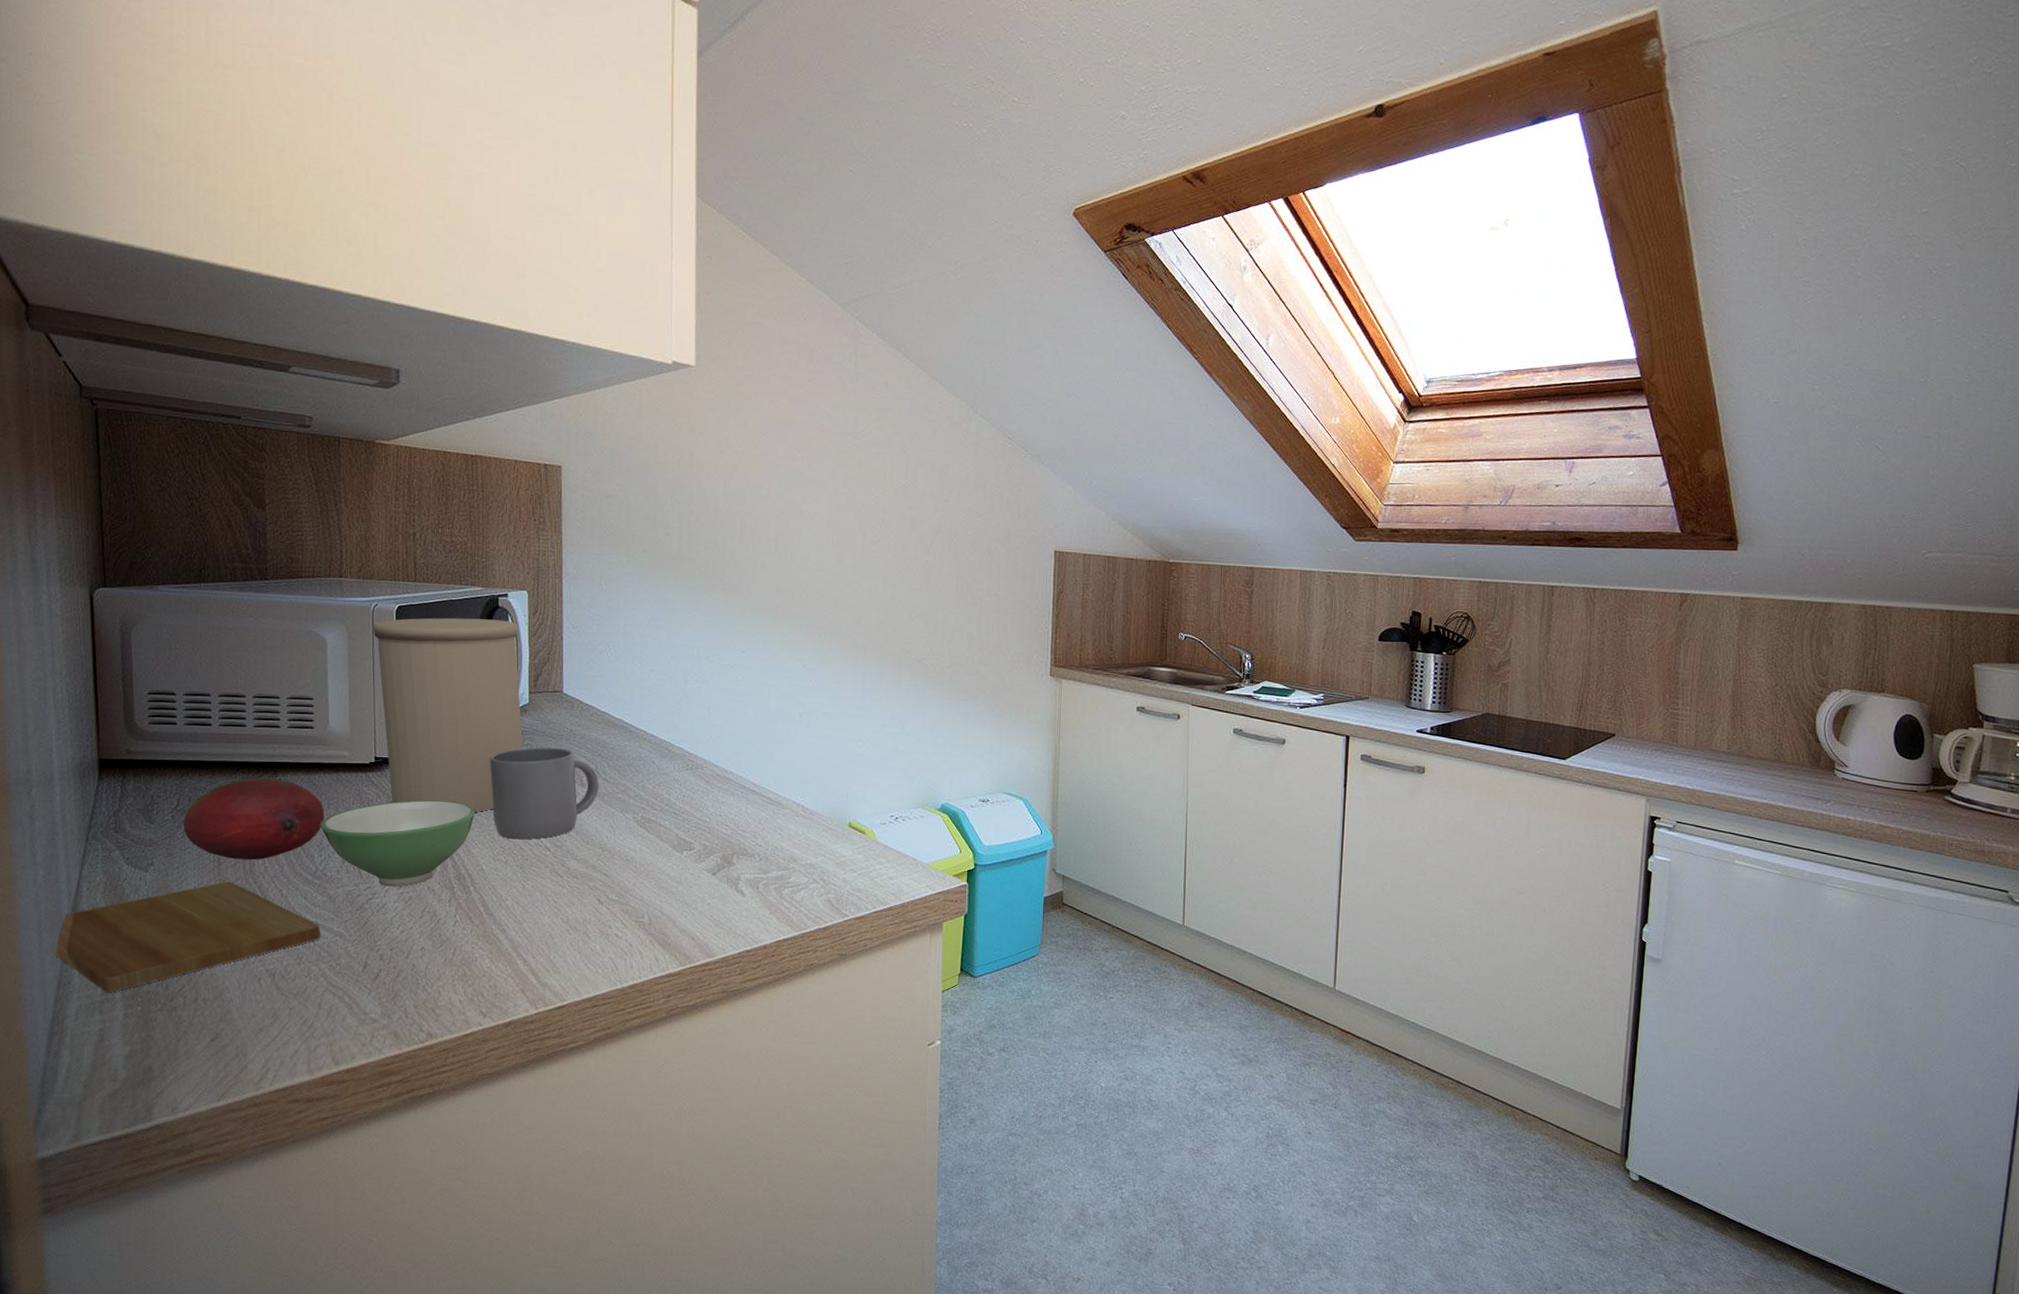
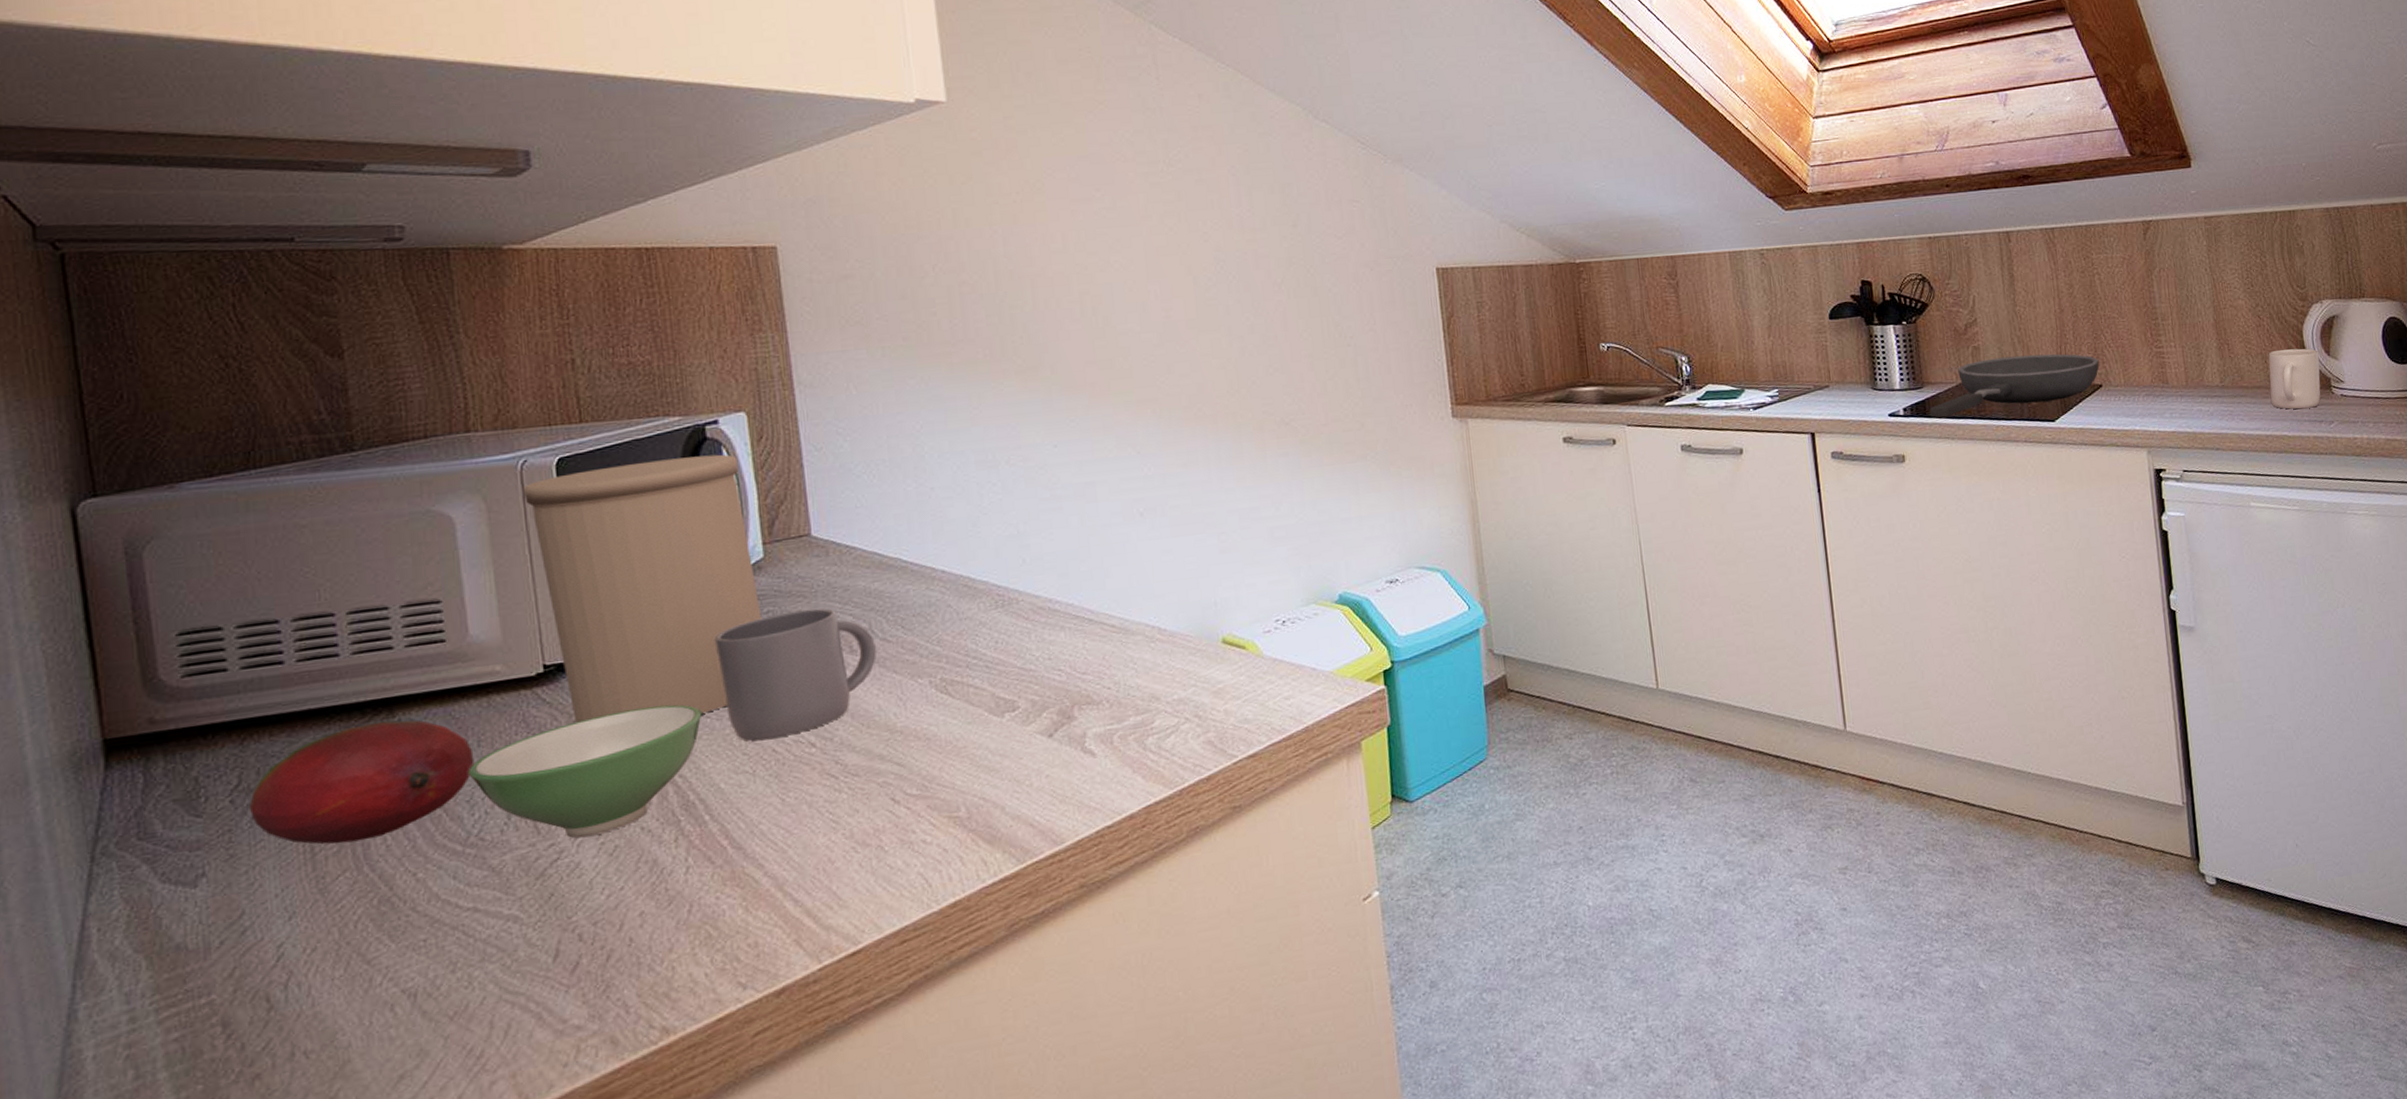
cutting board: present [53,882,321,992] -> none [47,876,484,1075]
frying pan: none [1453,696,1616,742] -> present [1929,353,2100,418]
mug: none [1772,728,1829,786] -> present [2268,348,2321,410]

